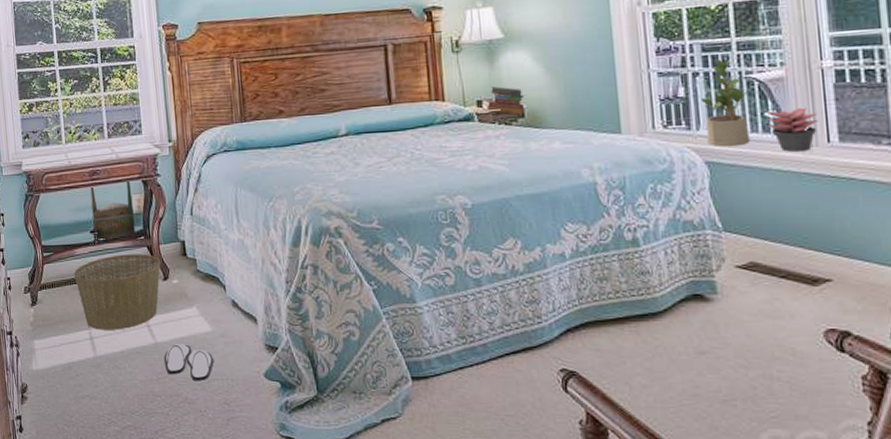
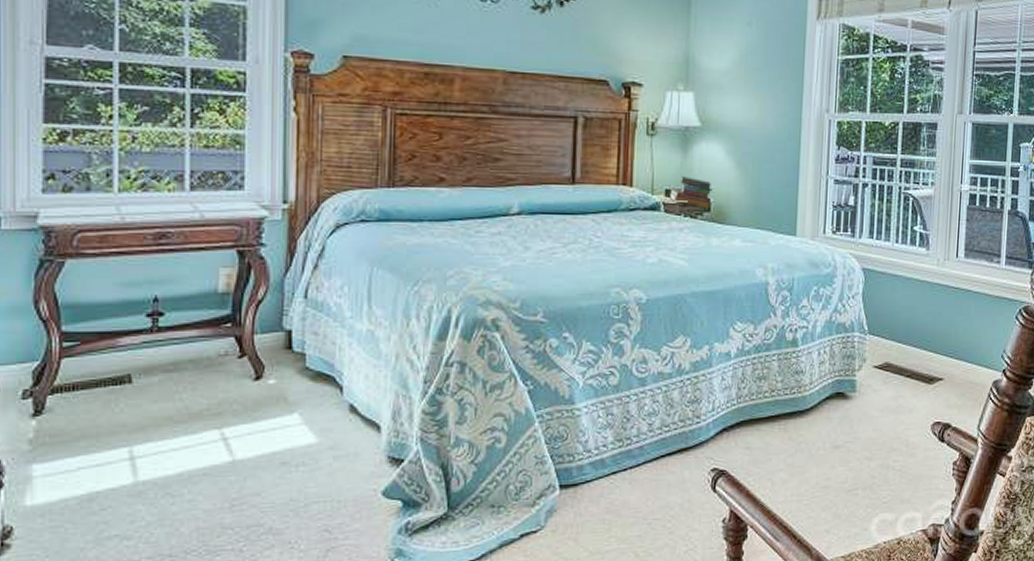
basket: present [73,254,161,330] -> none [112,346,254,447]
decorative basket: present [90,179,136,240] -> none [153,247,220,326]
slippers: present [164,344,214,380] -> none [243,460,315,505]
potted plant: present [700,59,751,148] -> none [865,173,905,256]
succulent plant: present [765,107,819,153] -> none [914,224,952,265]

